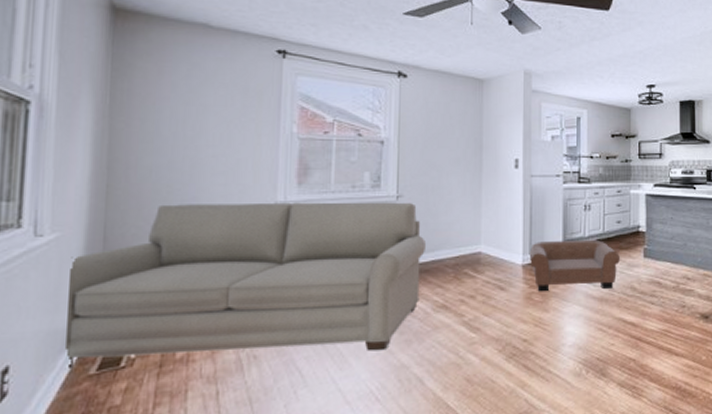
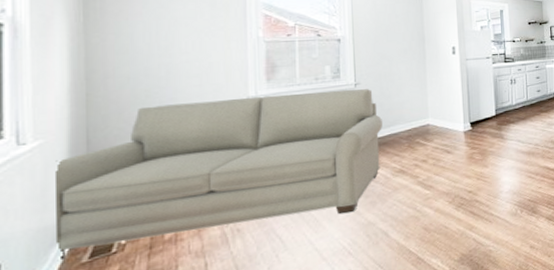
dog bed: present [529,240,621,291] -> none [468,107,542,151]

